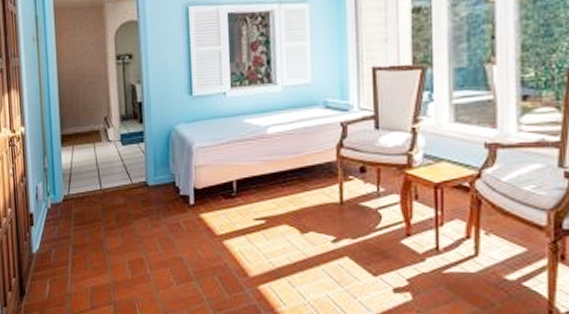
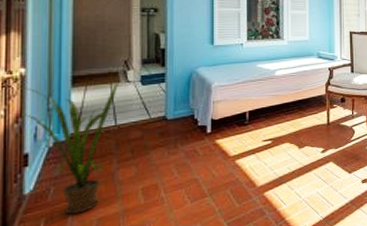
house plant: none [21,141,102,279] -> present [19,81,120,215]

